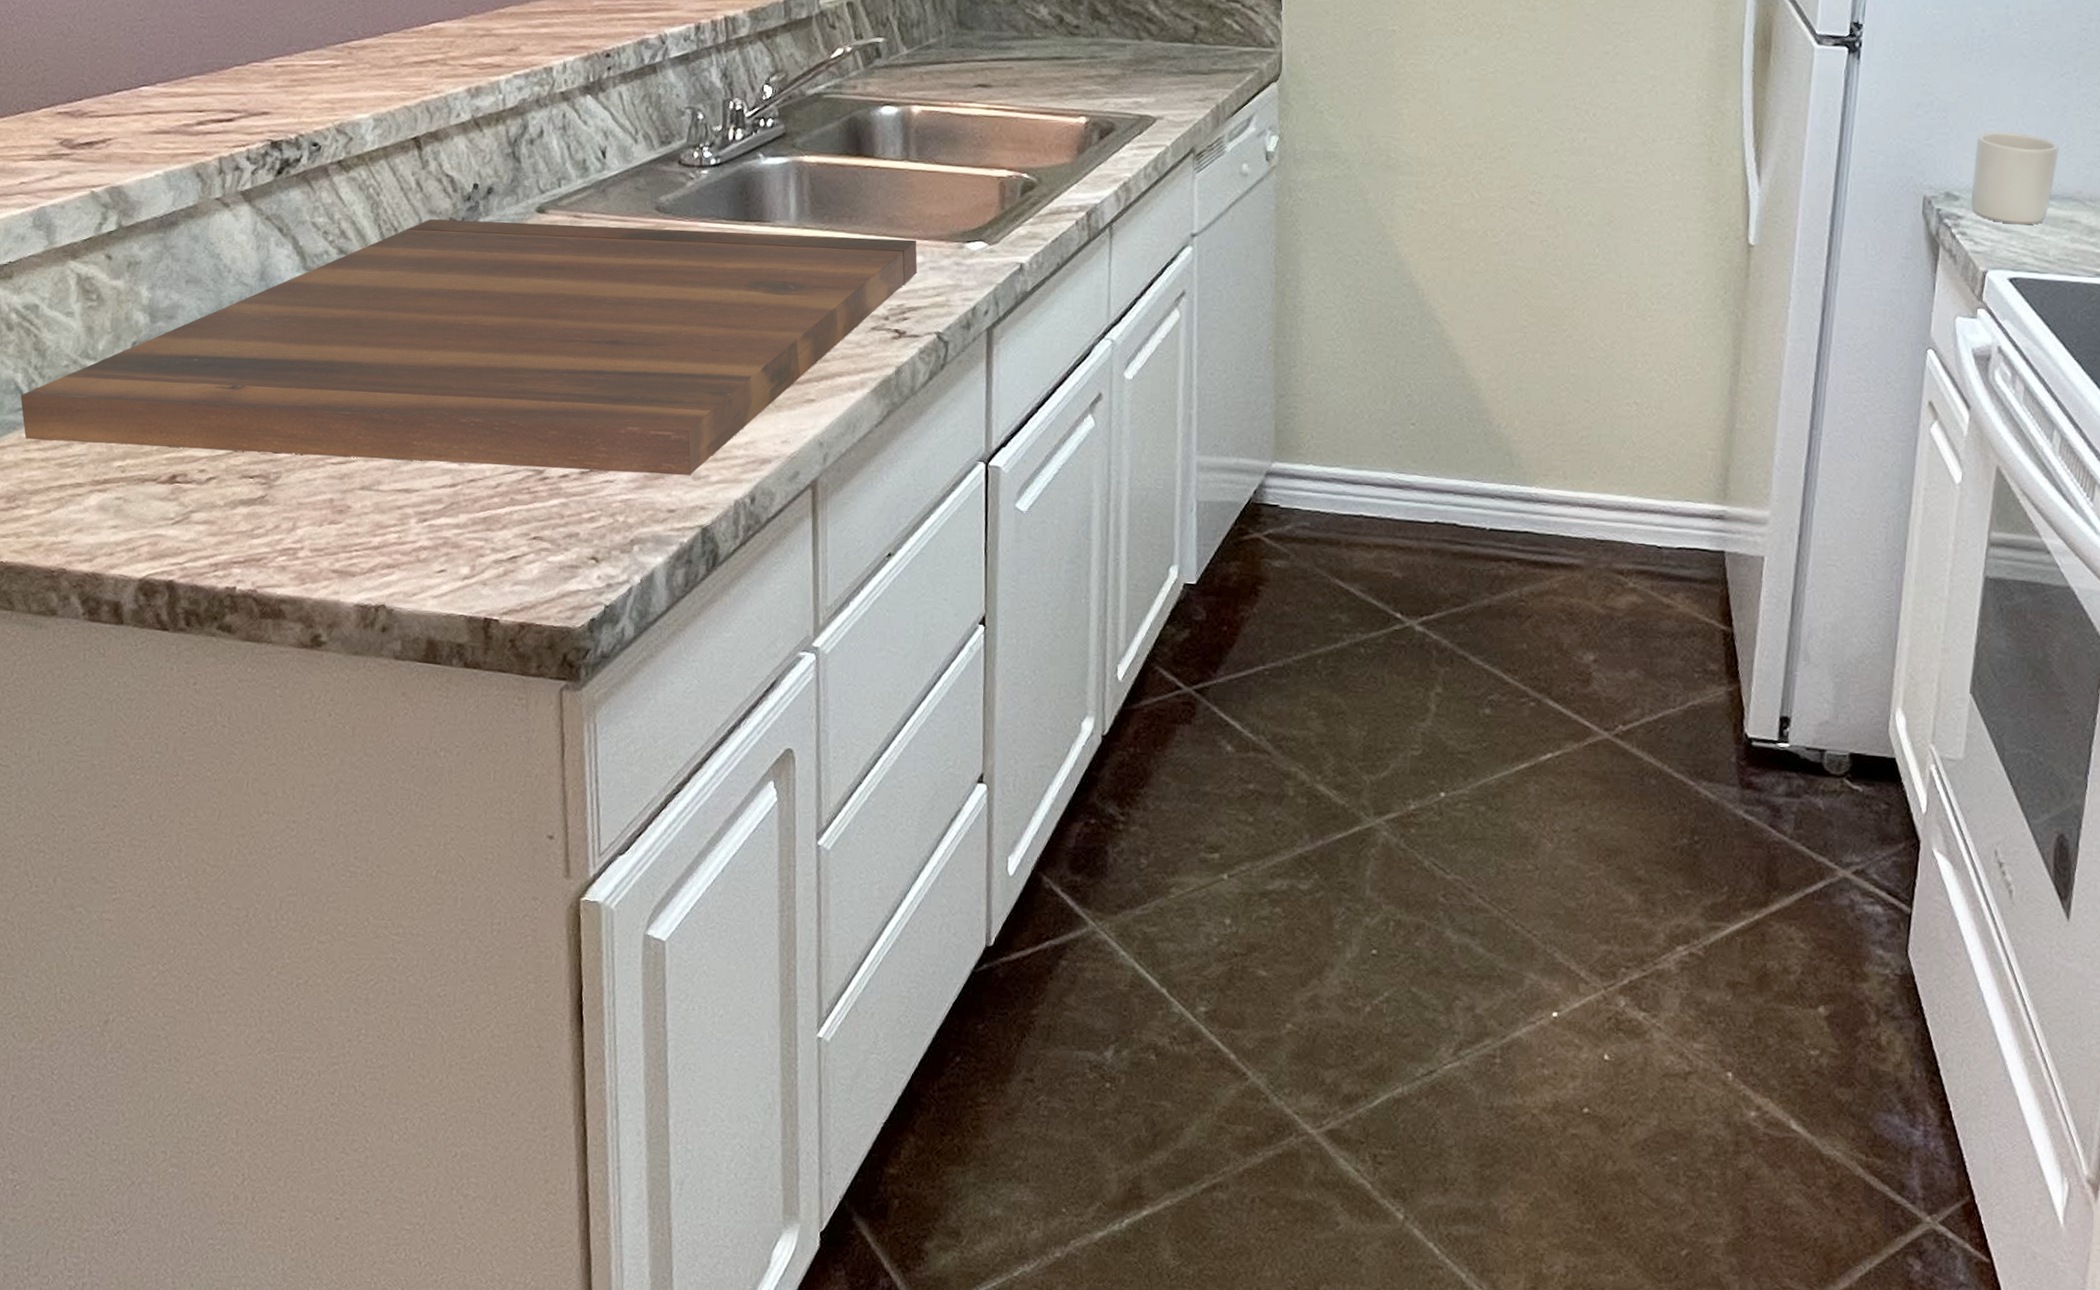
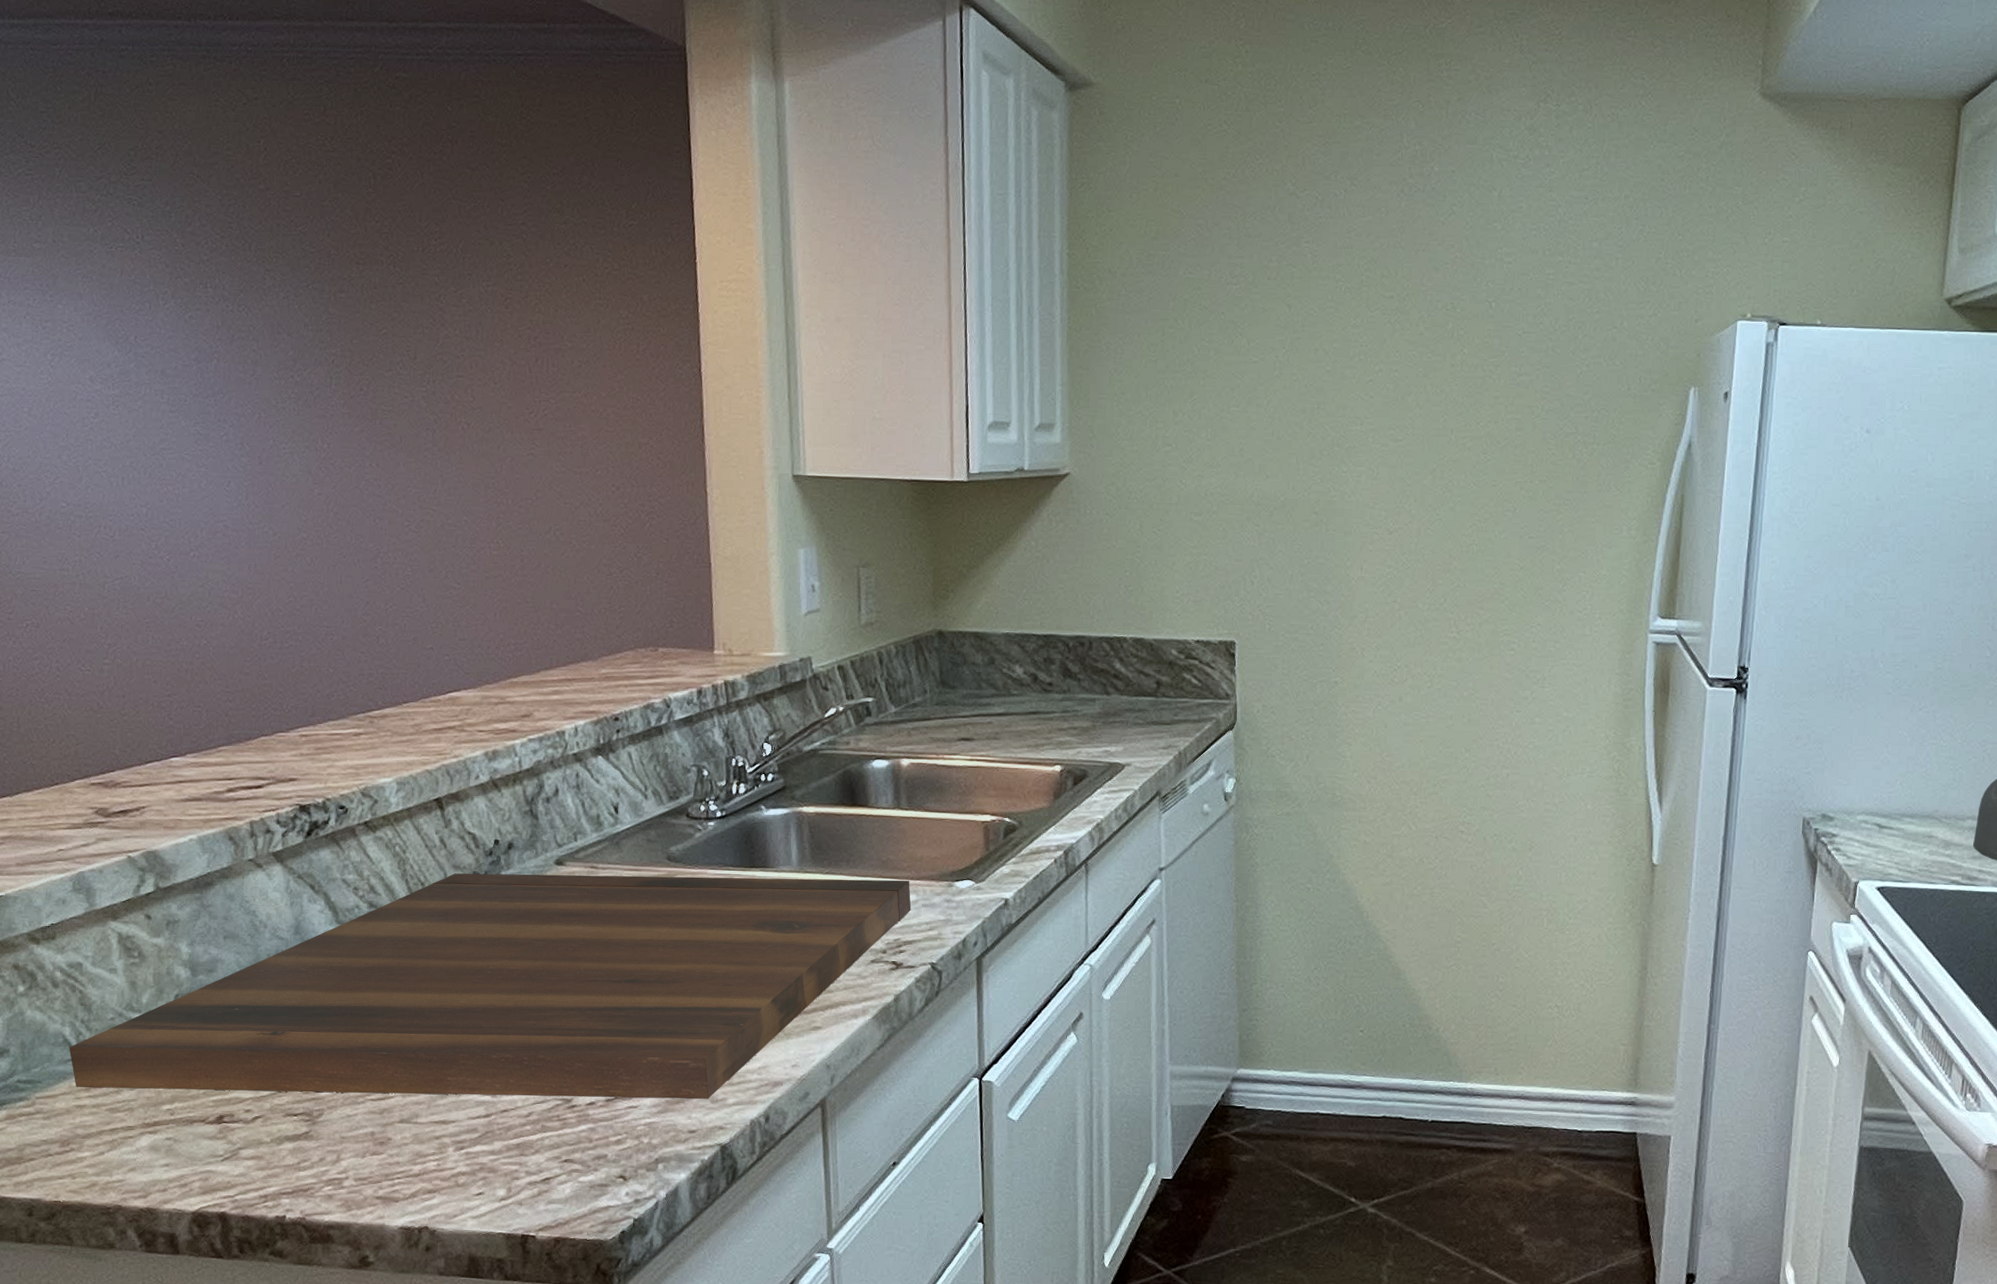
mug: present [1971,132,2060,225] -> none [1844,760,1919,841]

